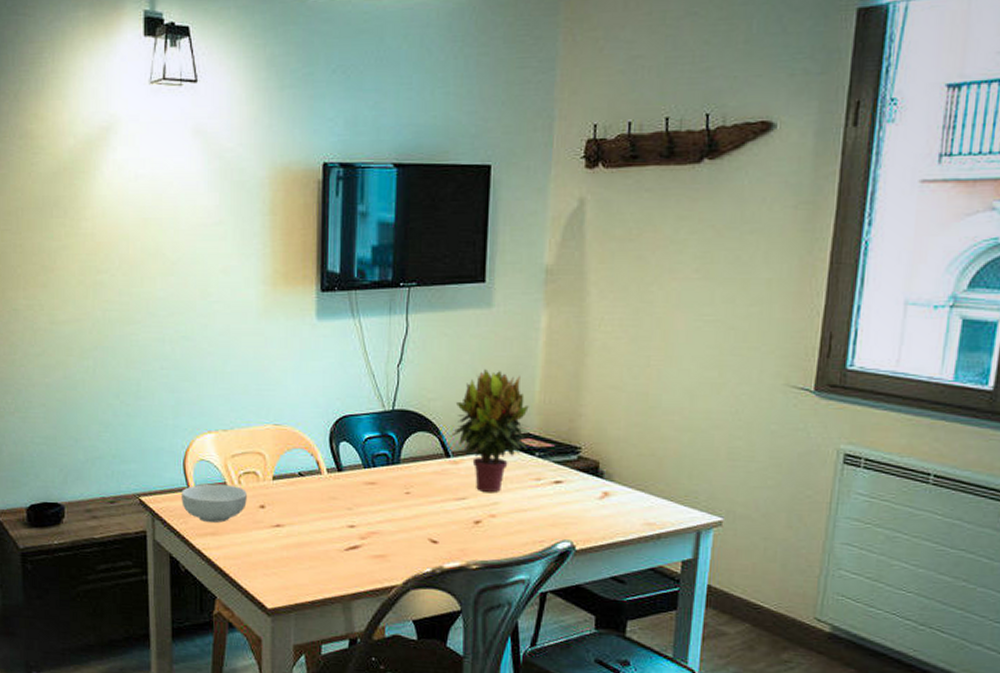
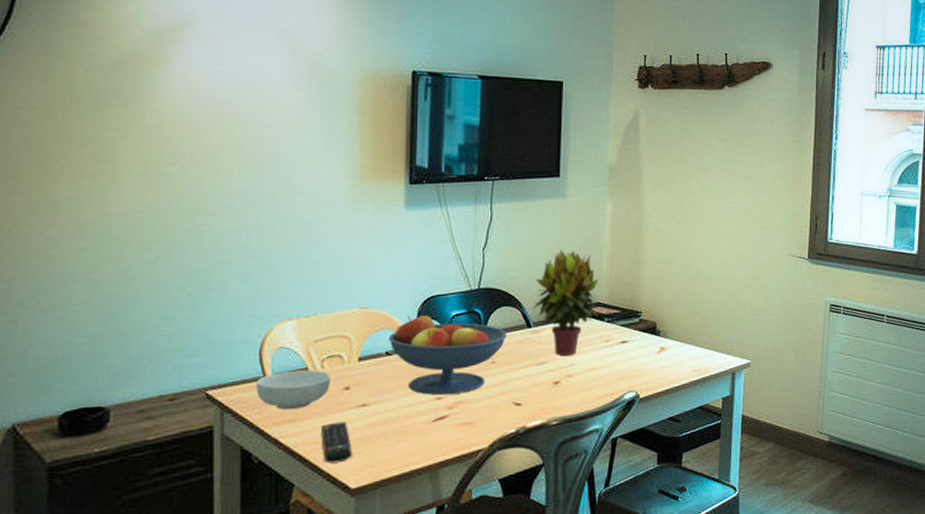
remote control: none [240,540,269,581] -> present [321,422,353,464]
fruit bowl: none [301,436,423,524] -> present [389,315,507,396]

